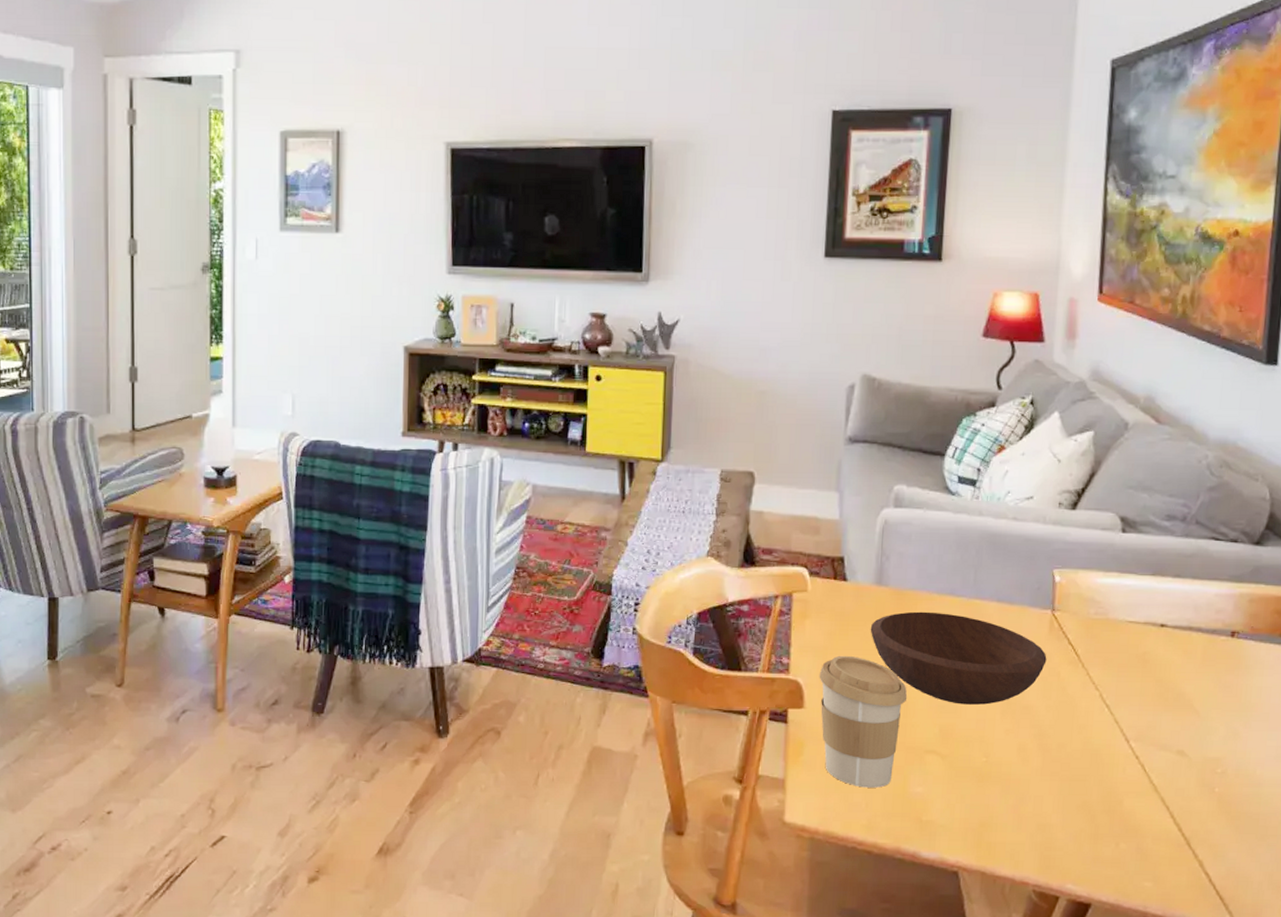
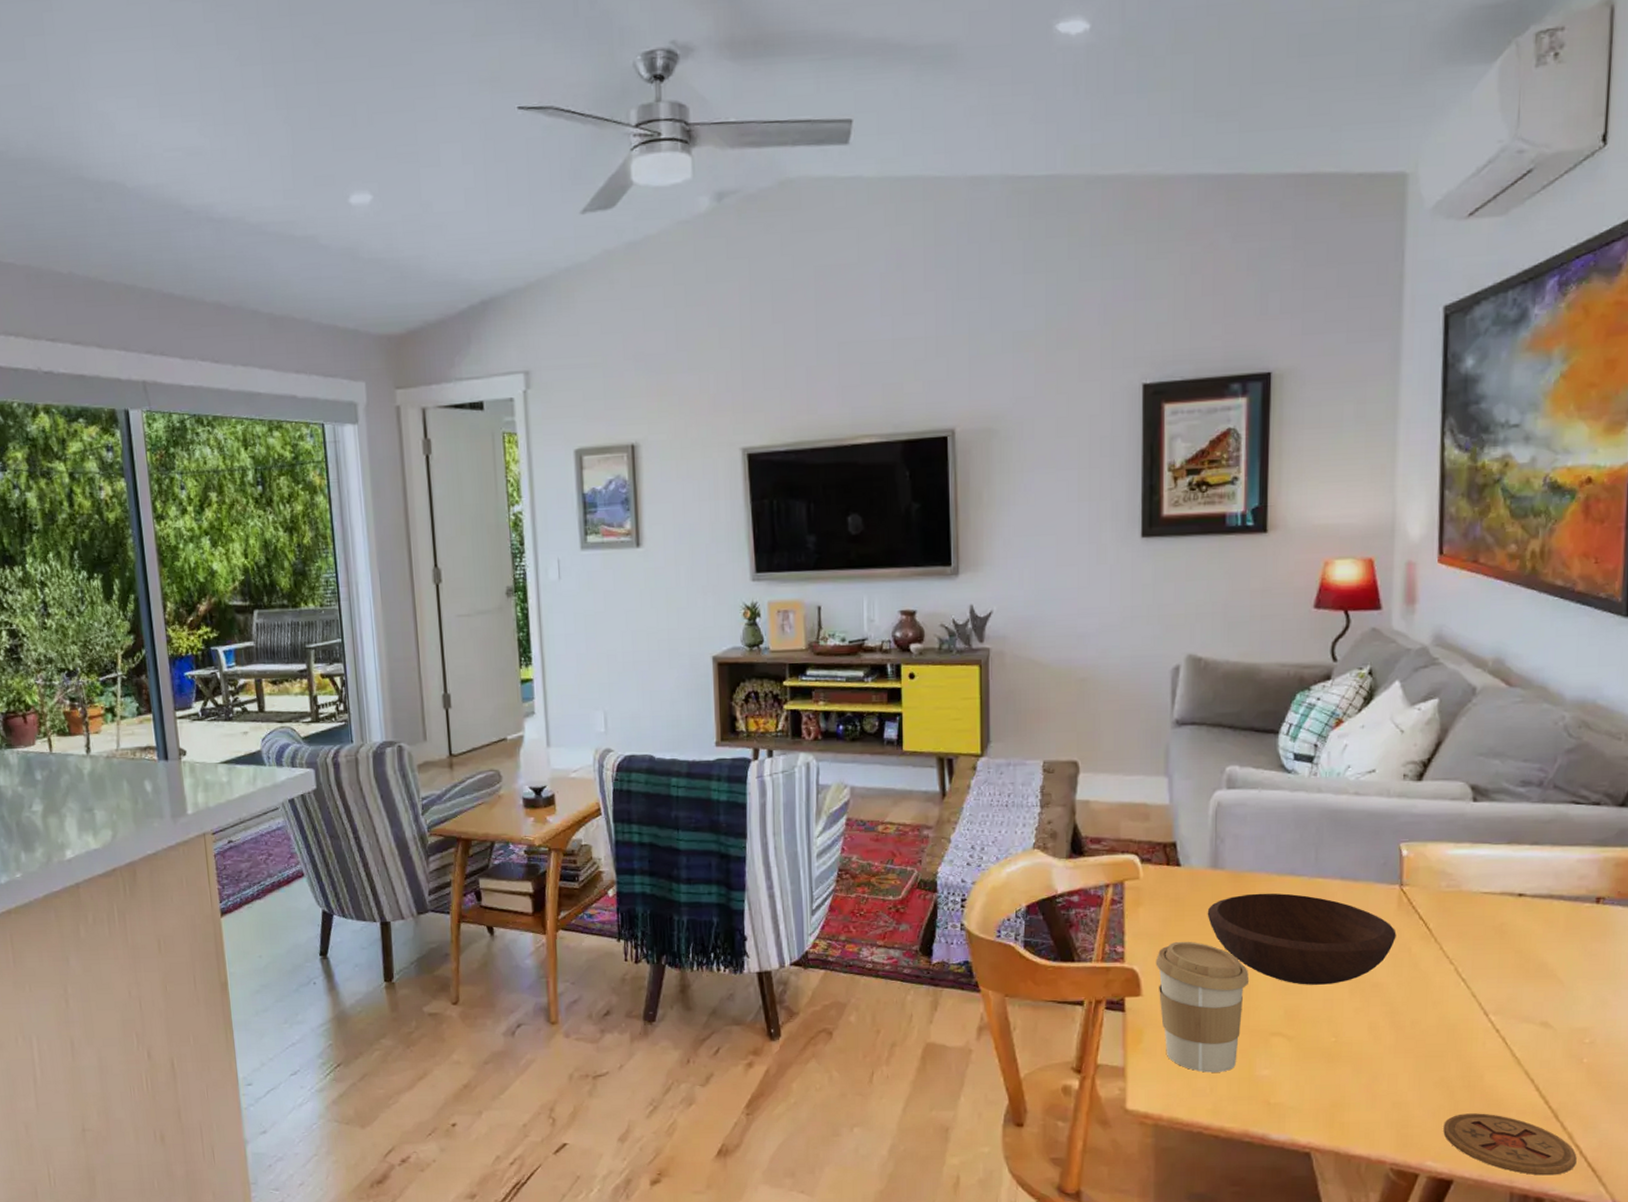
coaster: none [1083,838,1206,902] -> present [1443,1113,1577,1176]

